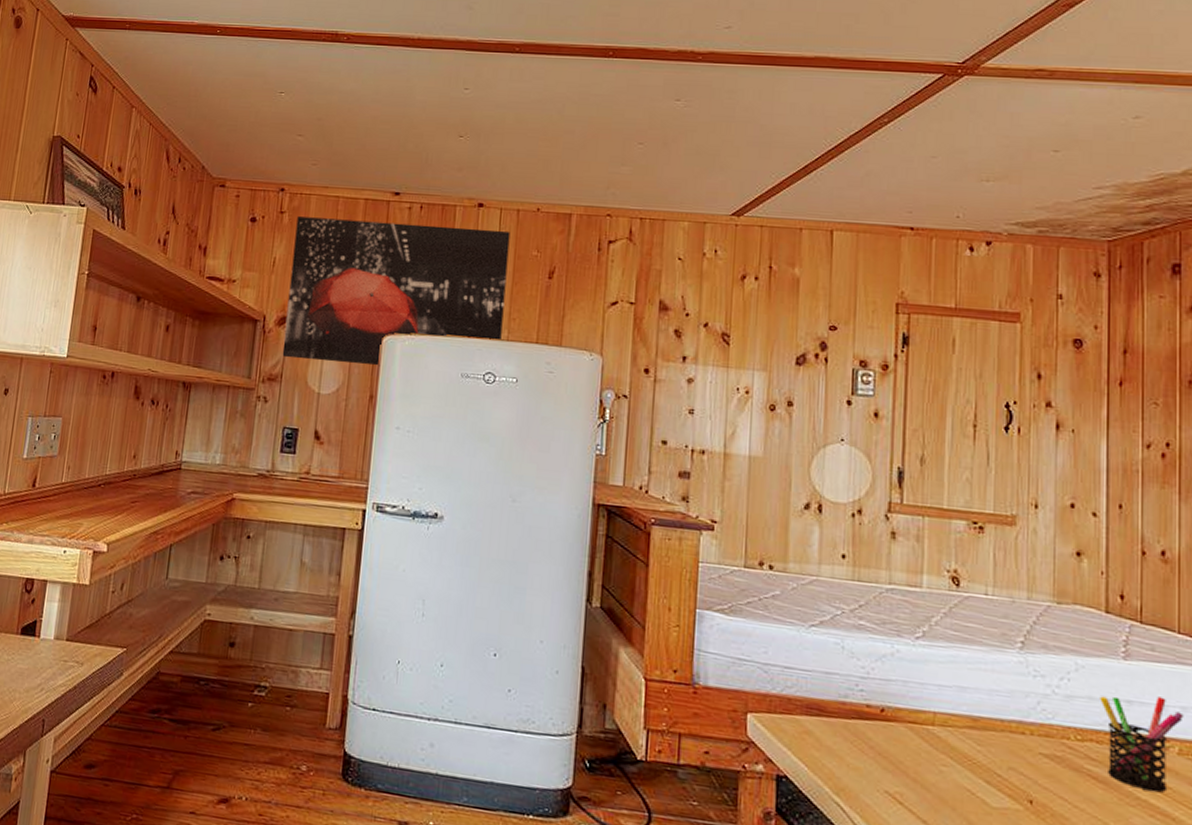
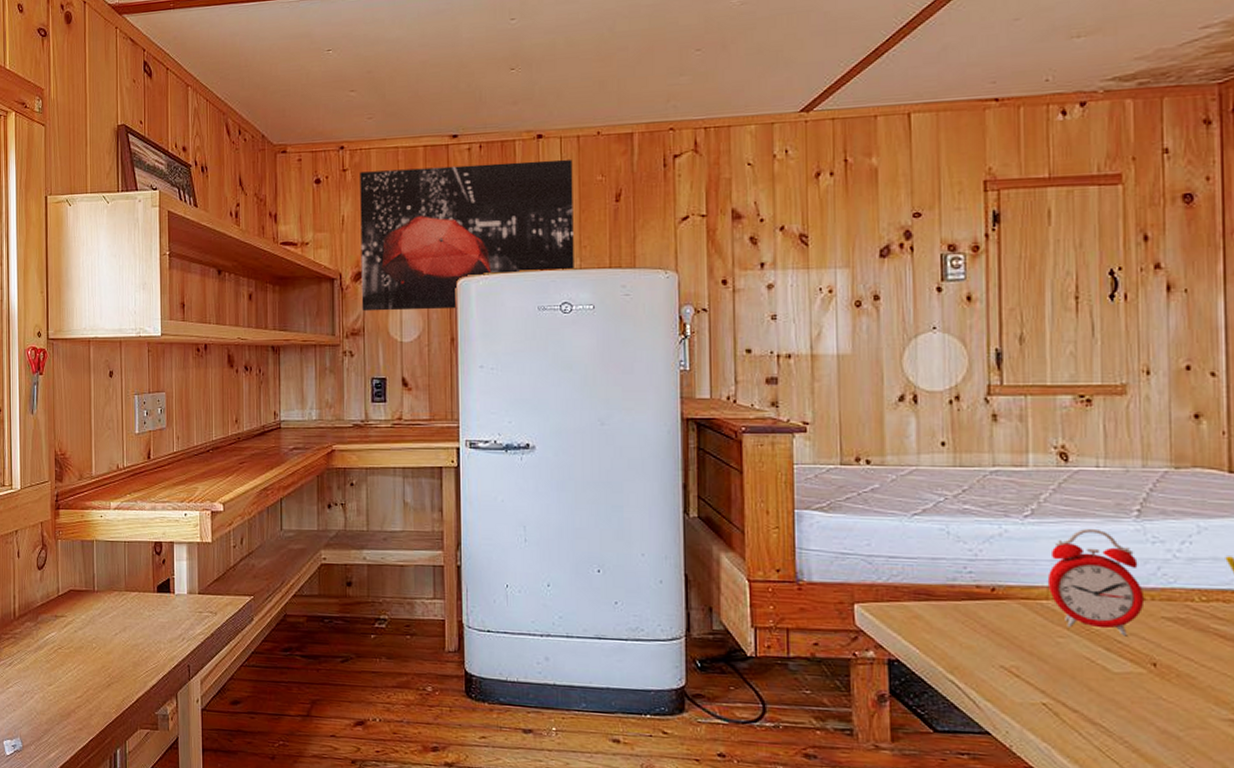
alarm clock: none [934,655,1024,770] -> present [1047,528,1145,637]

